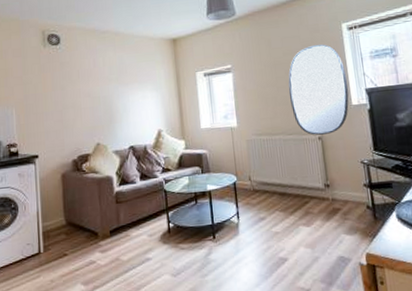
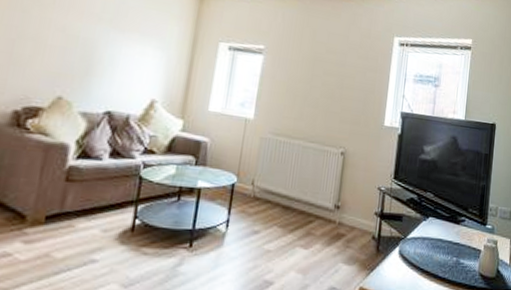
home mirror: present [288,44,349,135] -> none [320,50,386,151]

